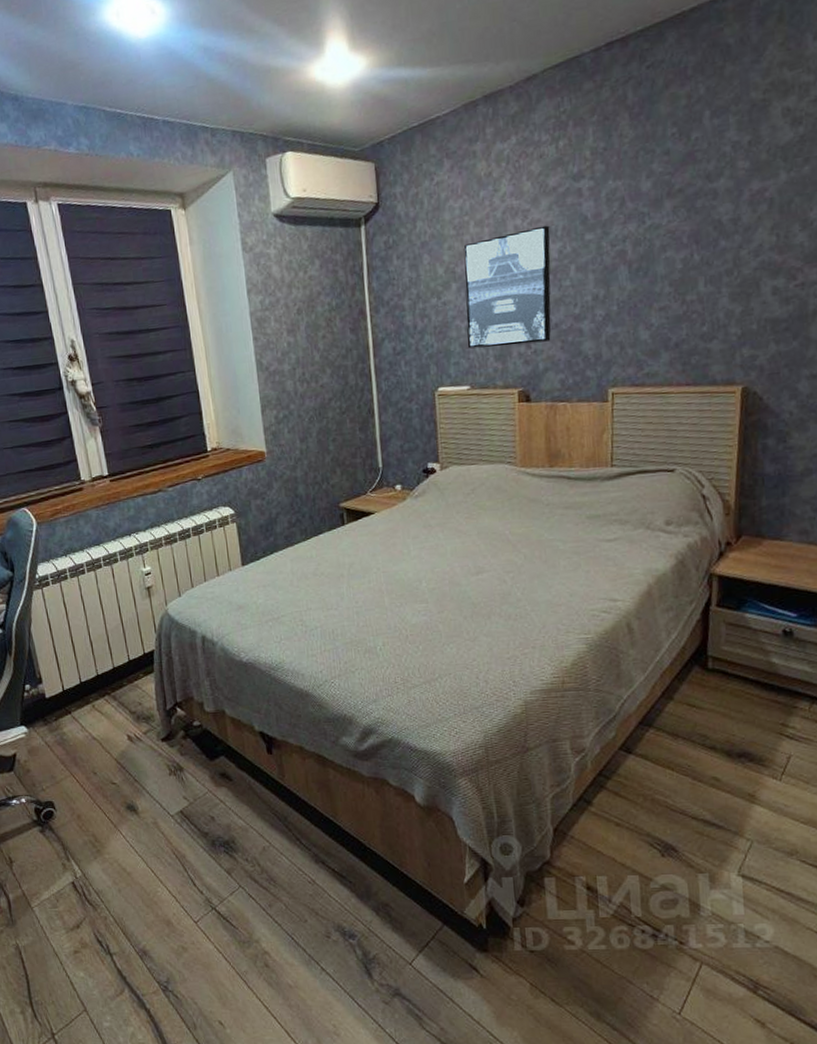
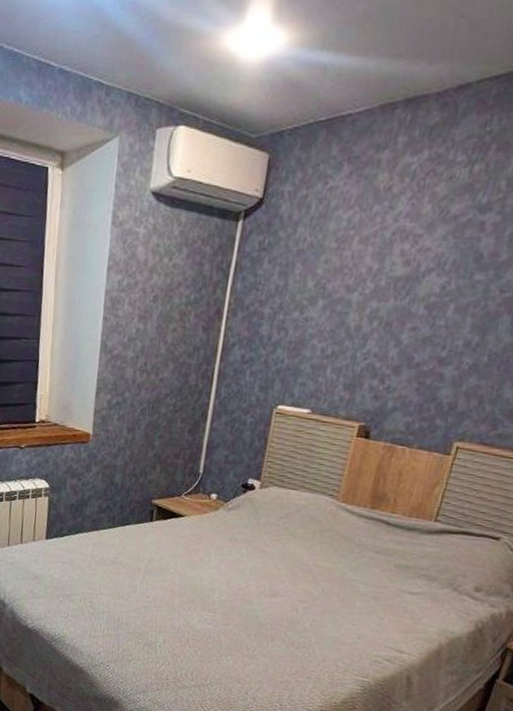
wall art: present [464,225,551,349] -> none [318,255,439,380]

